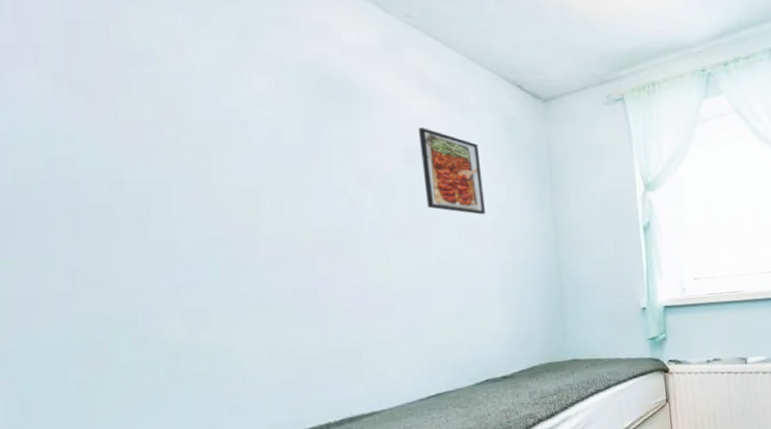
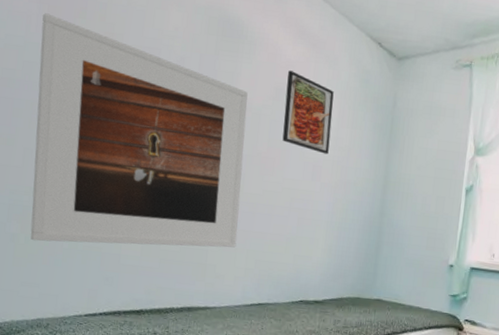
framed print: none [64,93,396,384] -> present [30,13,248,248]

